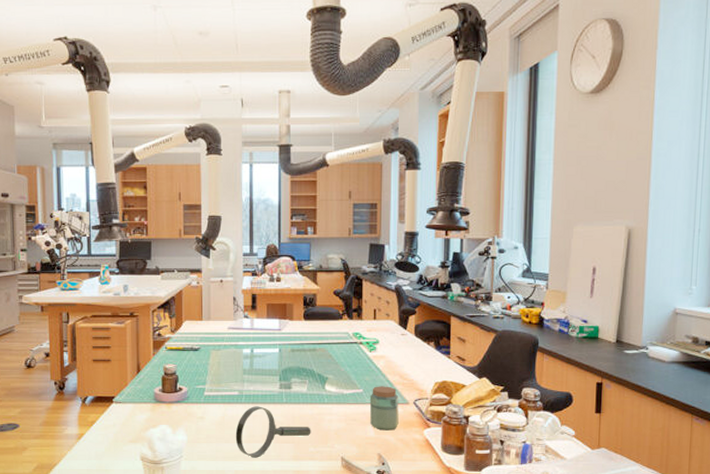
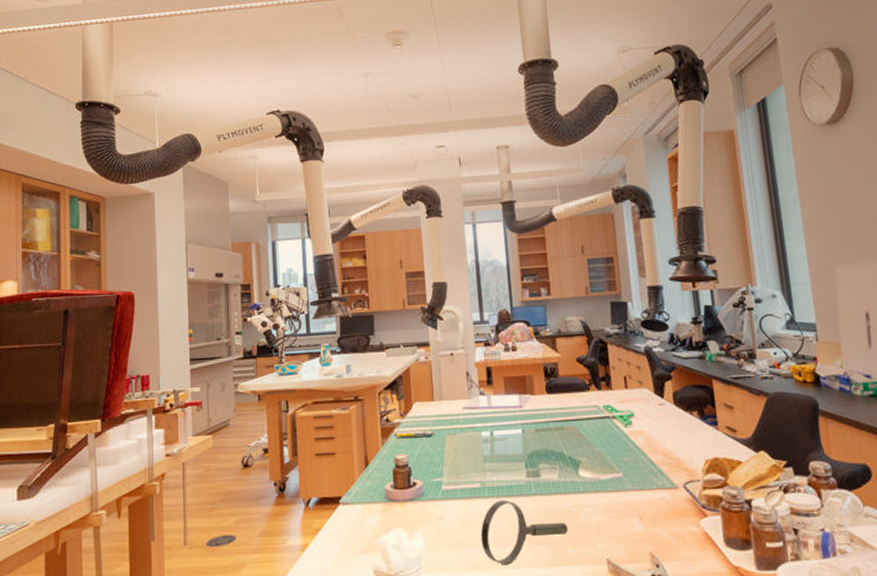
peanut butter: present [369,386,399,431] -> none [631,467,670,523]

